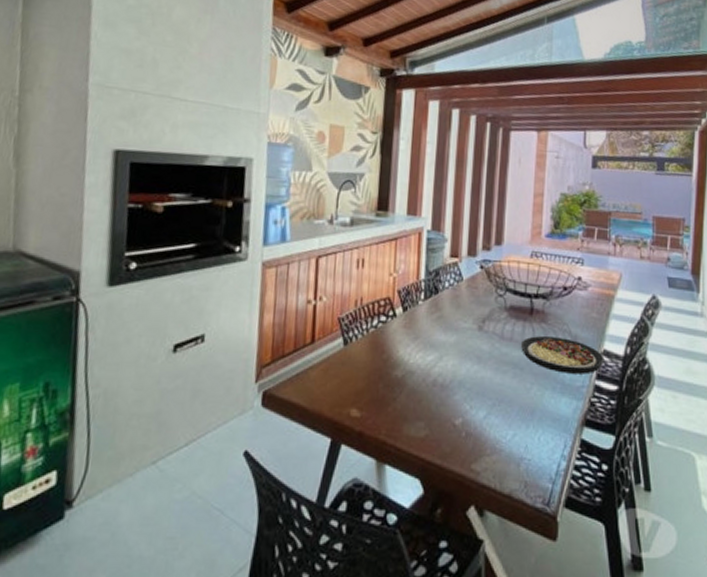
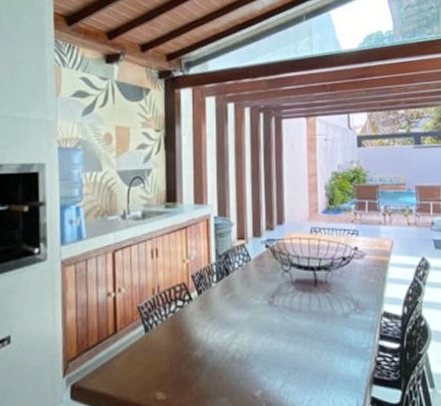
plate: present [520,335,605,374] -> none [308,303,385,337]

